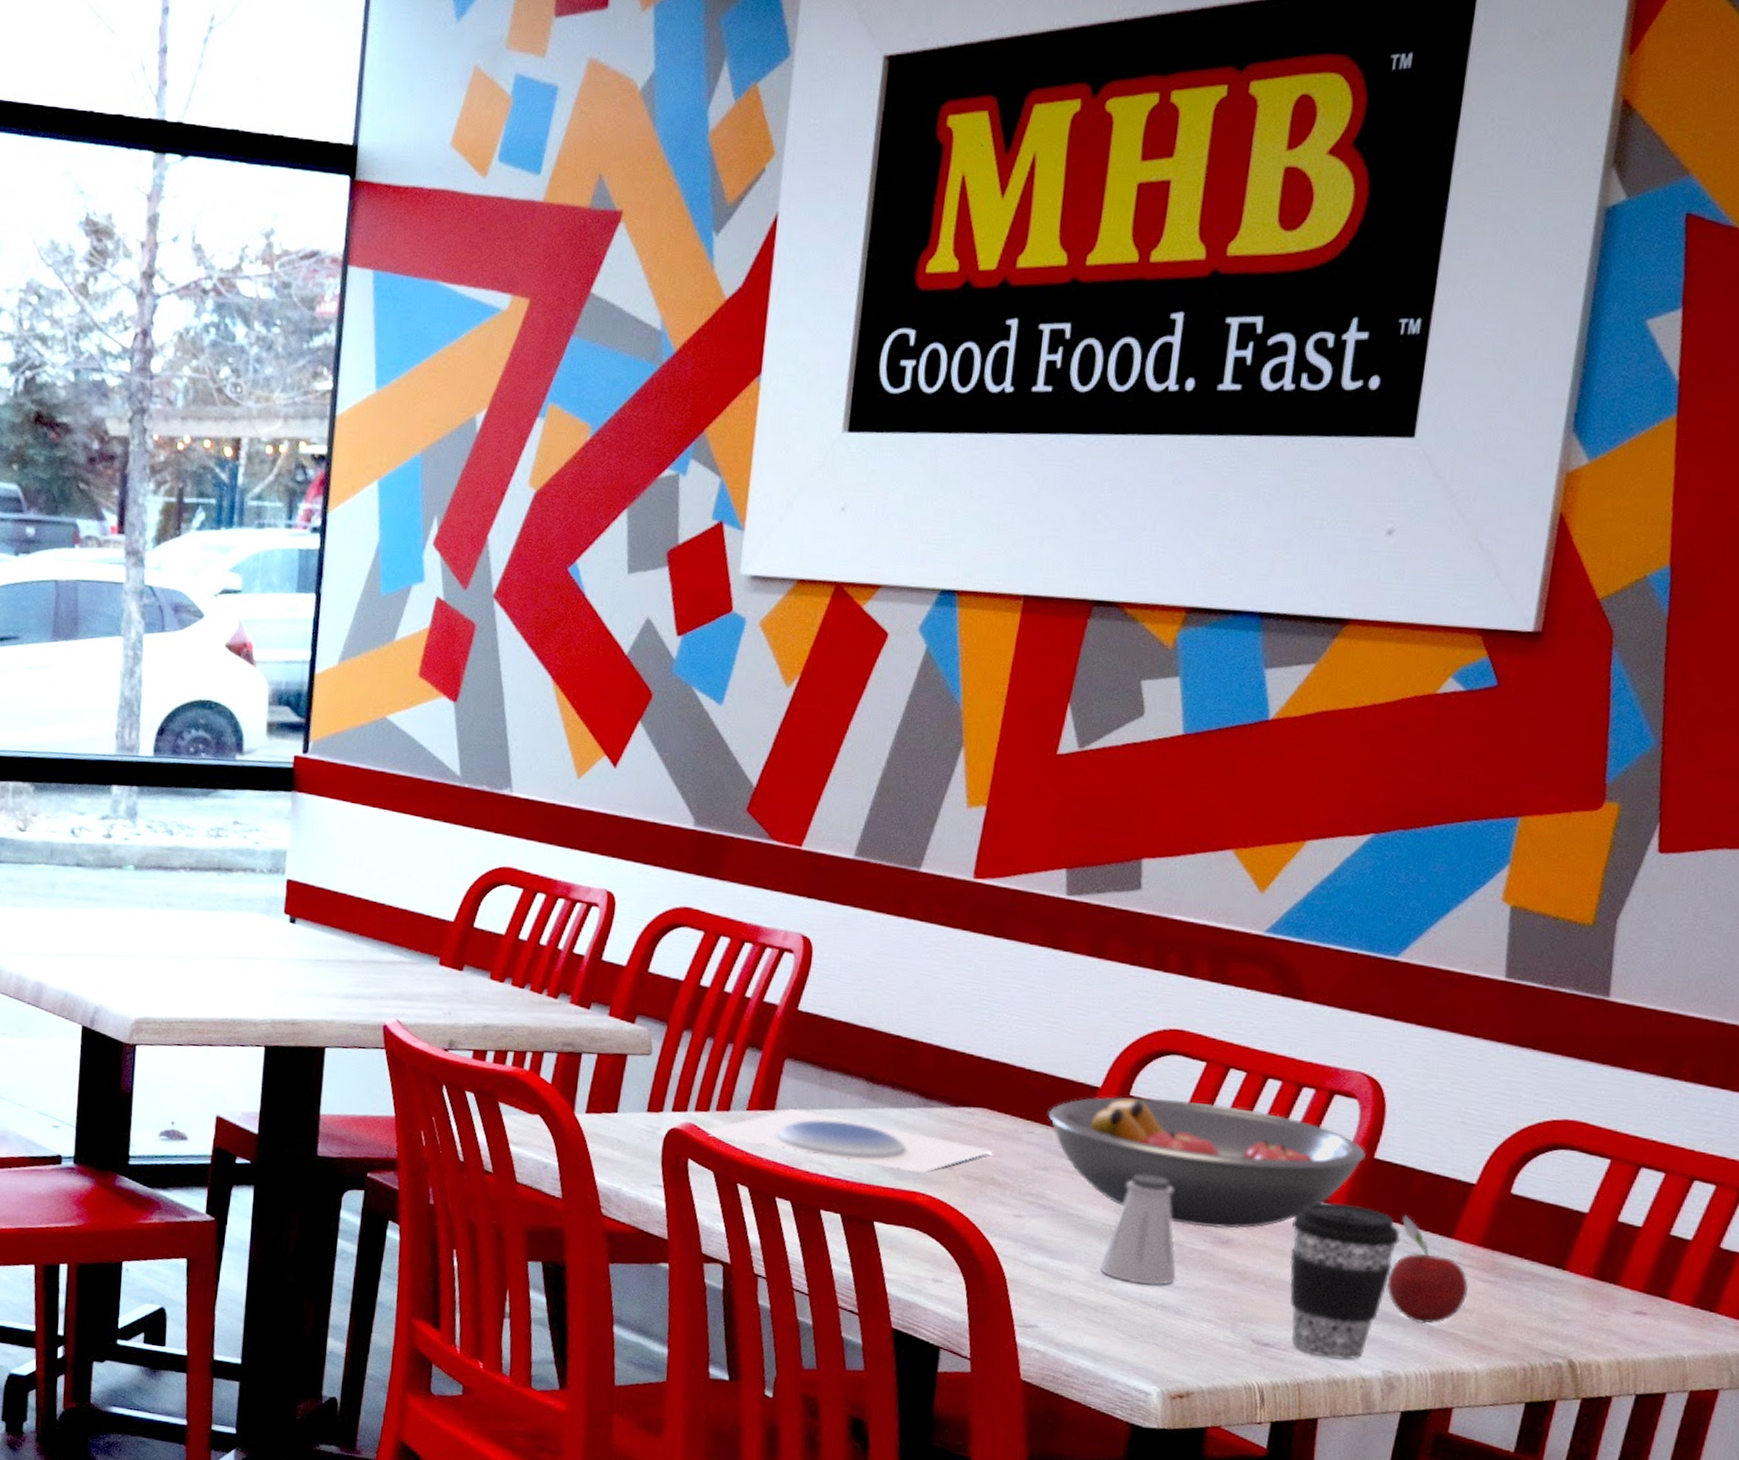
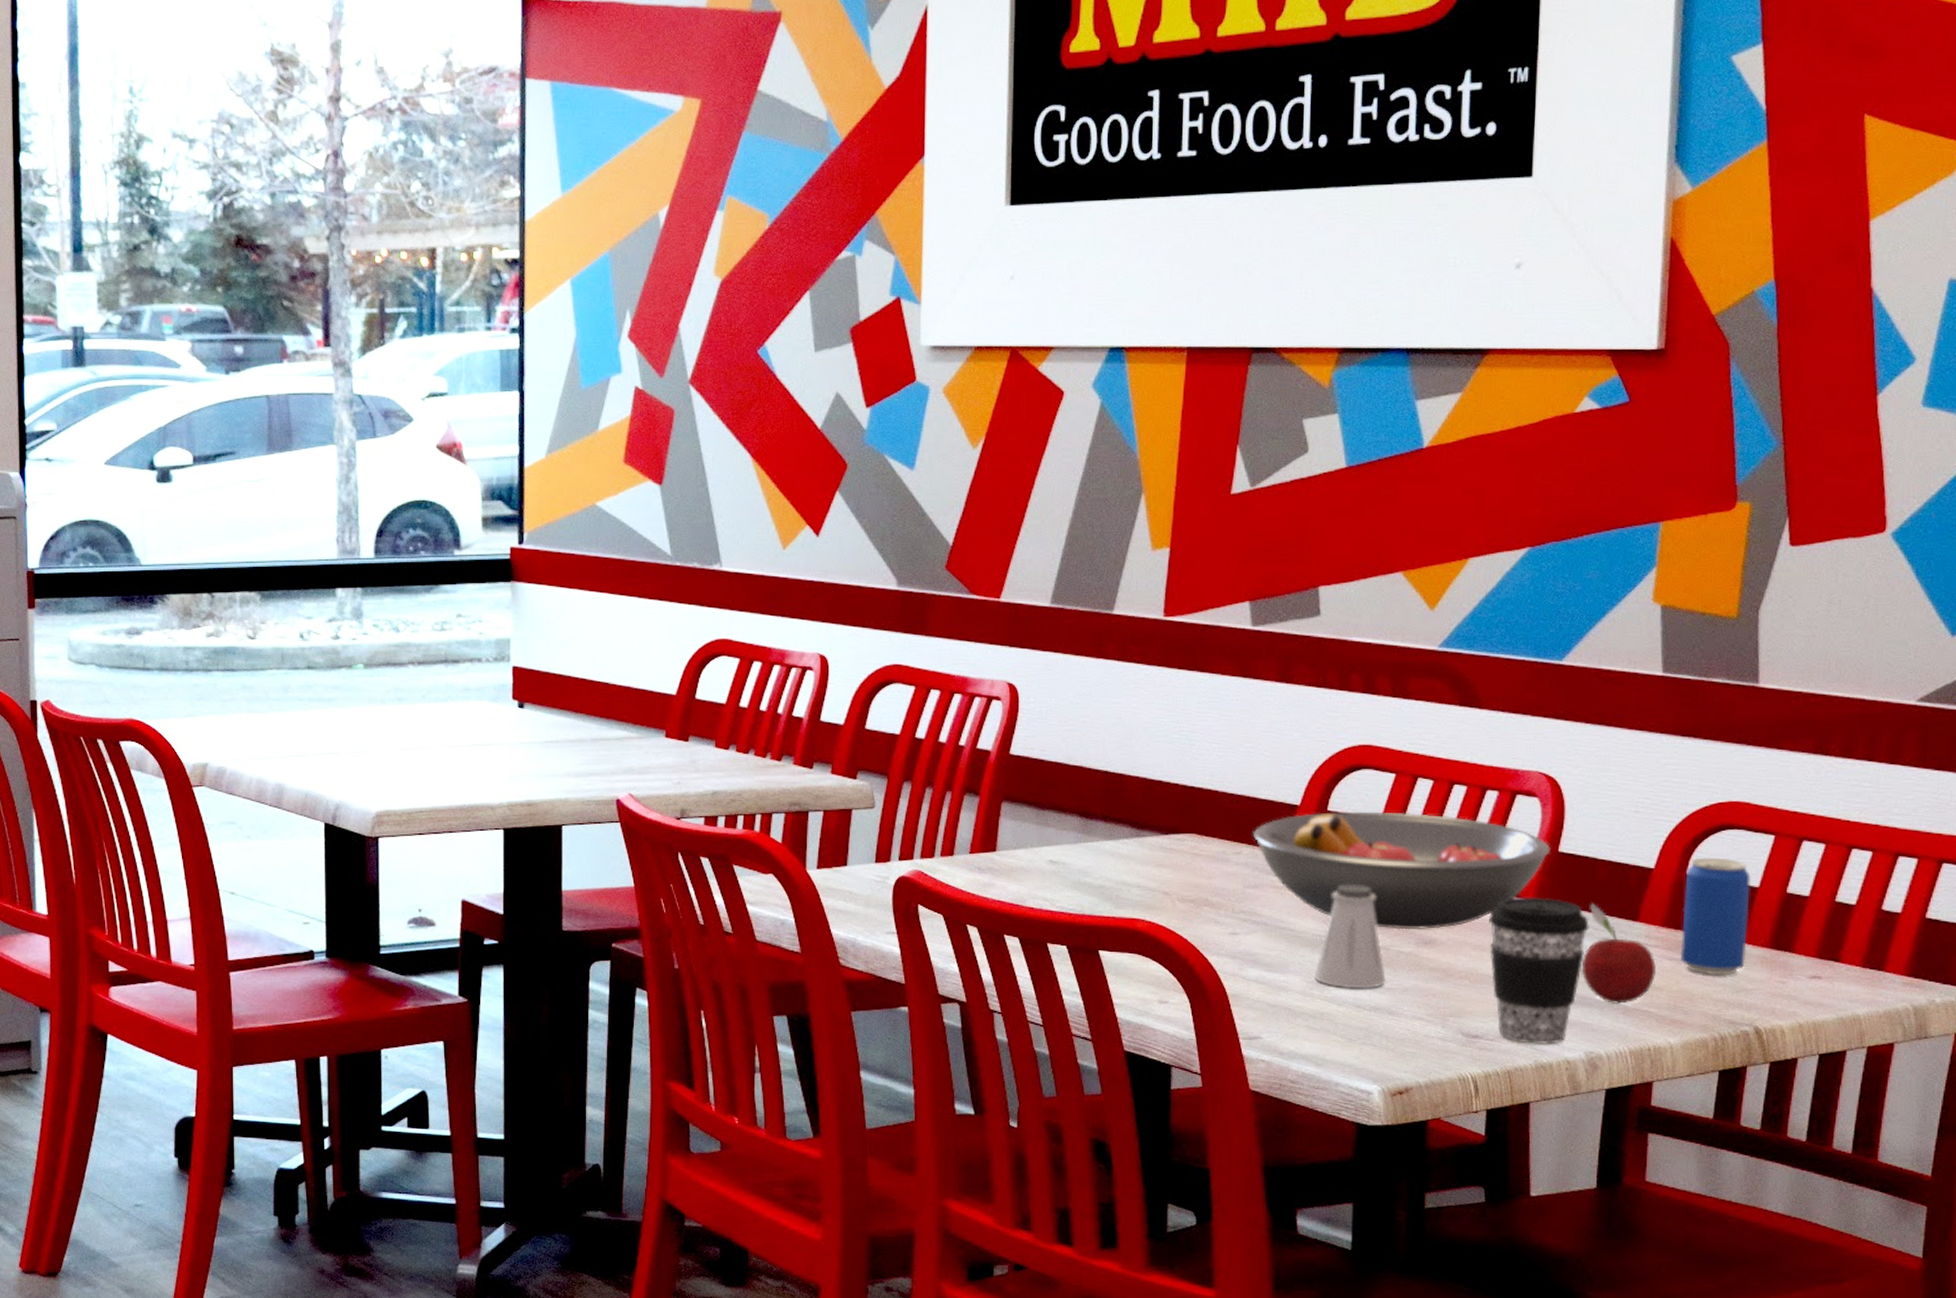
plate: present [706,1108,993,1174] -> none [933,848,1205,900]
beverage can: none [1495,1176,1580,1304] -> present [1680,857,1751,976]

